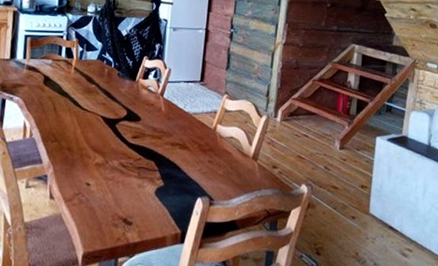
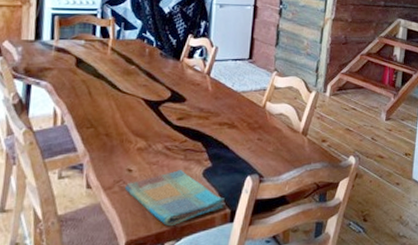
dish towel: none [83,187,177,242] -> present [124,170,226,227]

